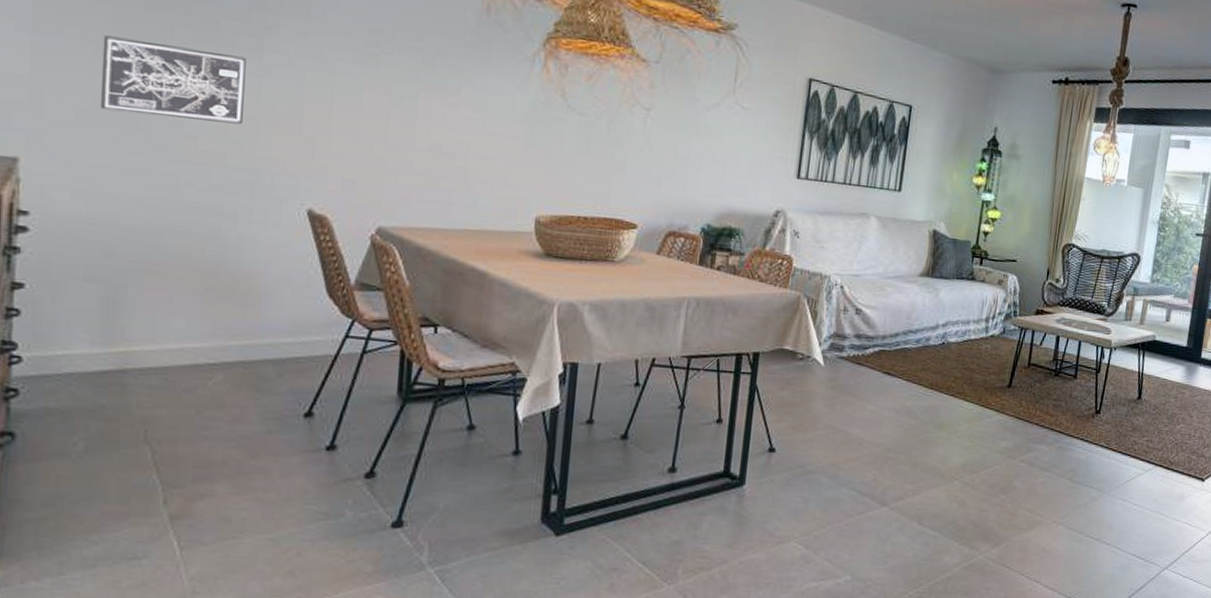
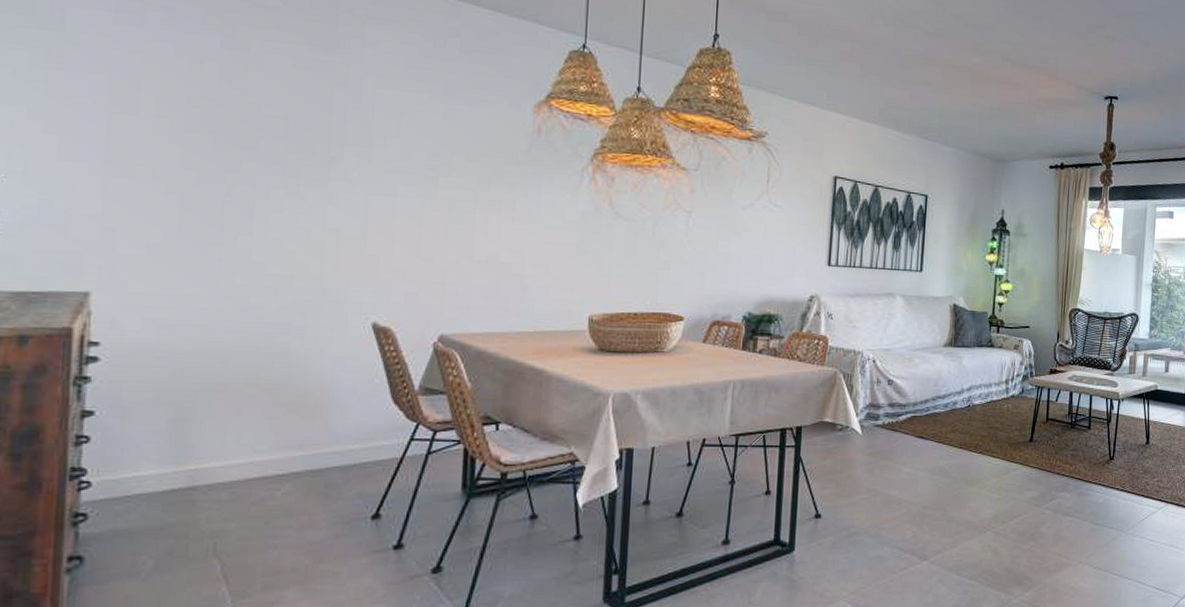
wall art: present [99,35,246,125] -> none [170,174,312,248]

